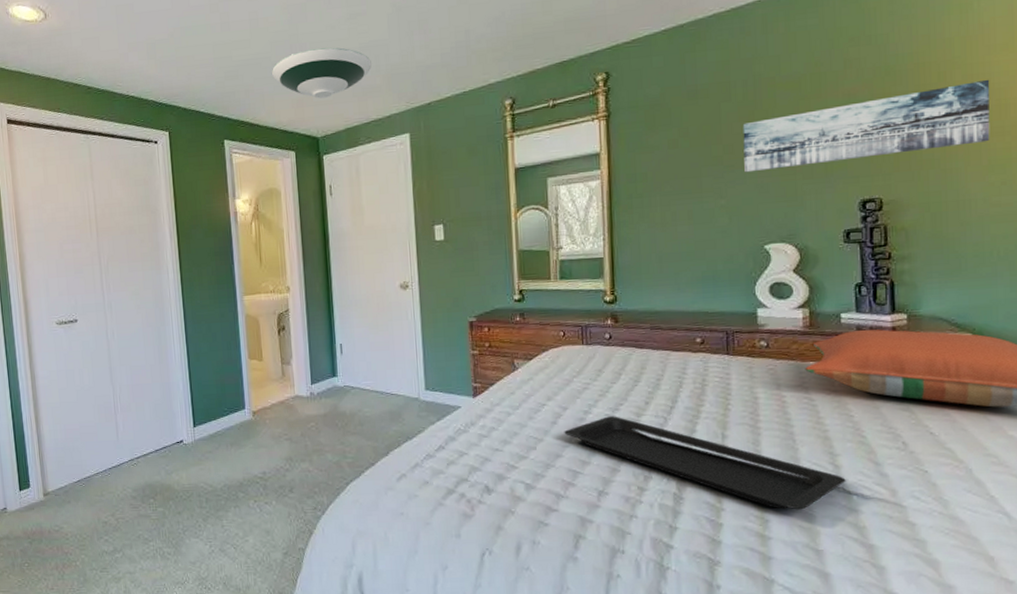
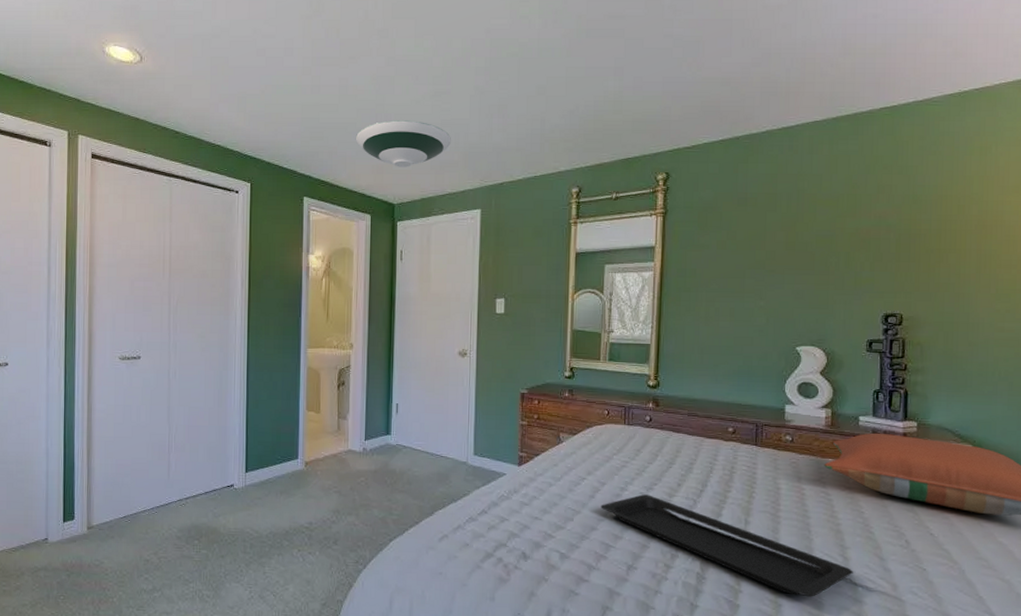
wall art: present [742,79,990,173] -> none [783,216,1002,279]

